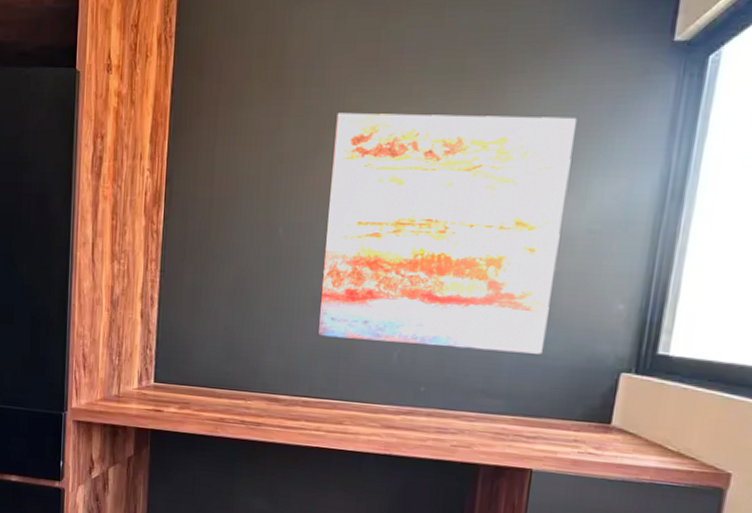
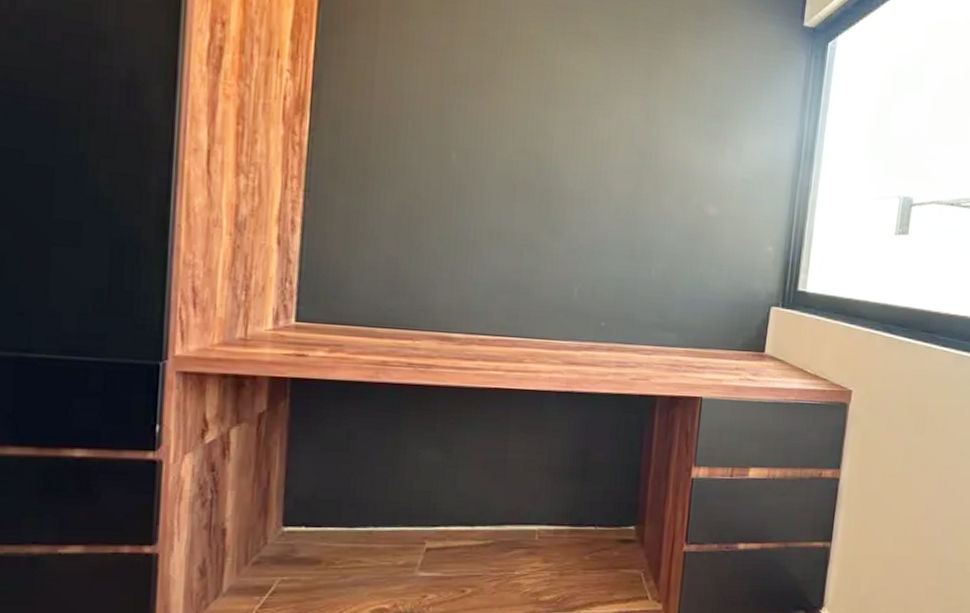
wall art: present [317,112,578,354] -> none [495,40,733,290]

